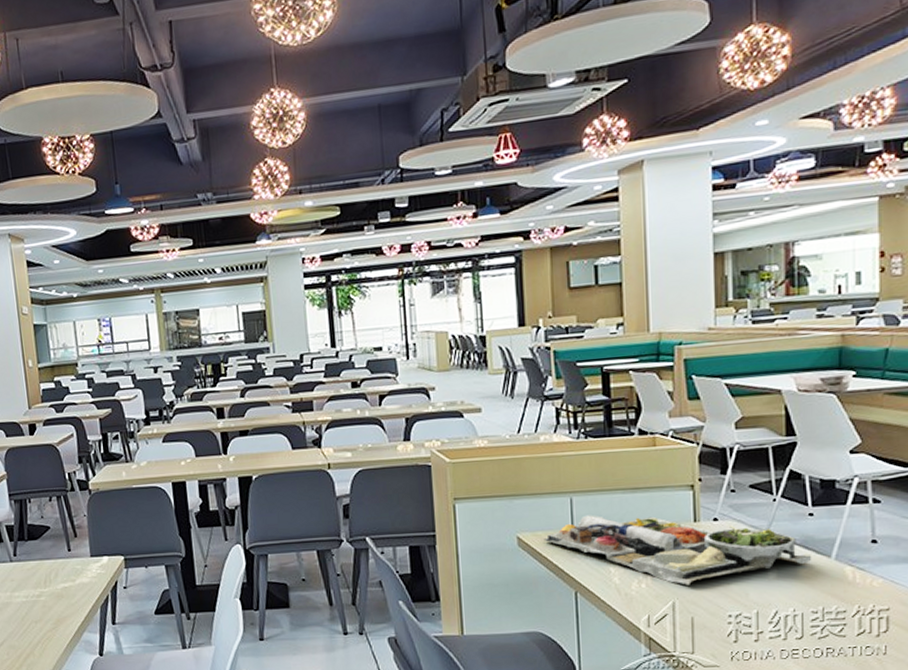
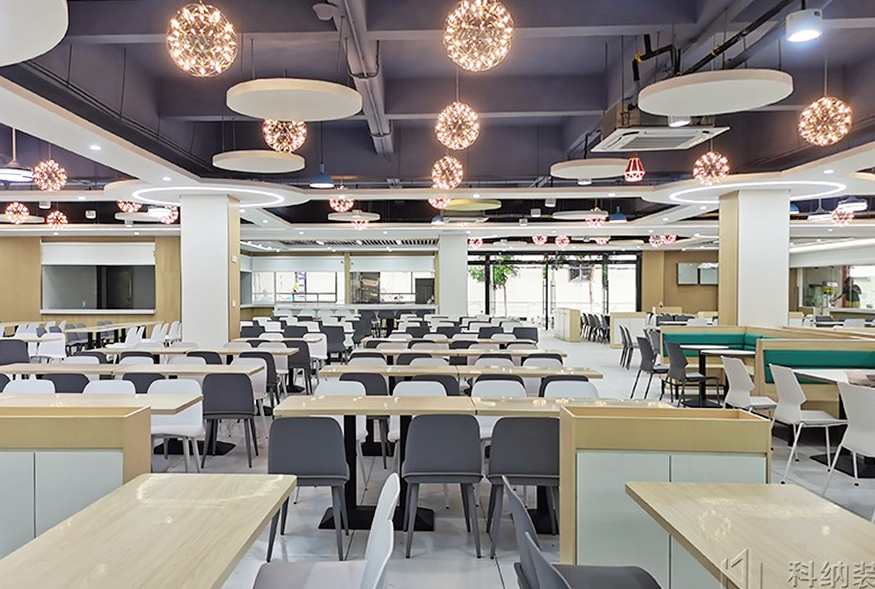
food tray: present [543,515,812,585] -> none [646,471,857,536]

